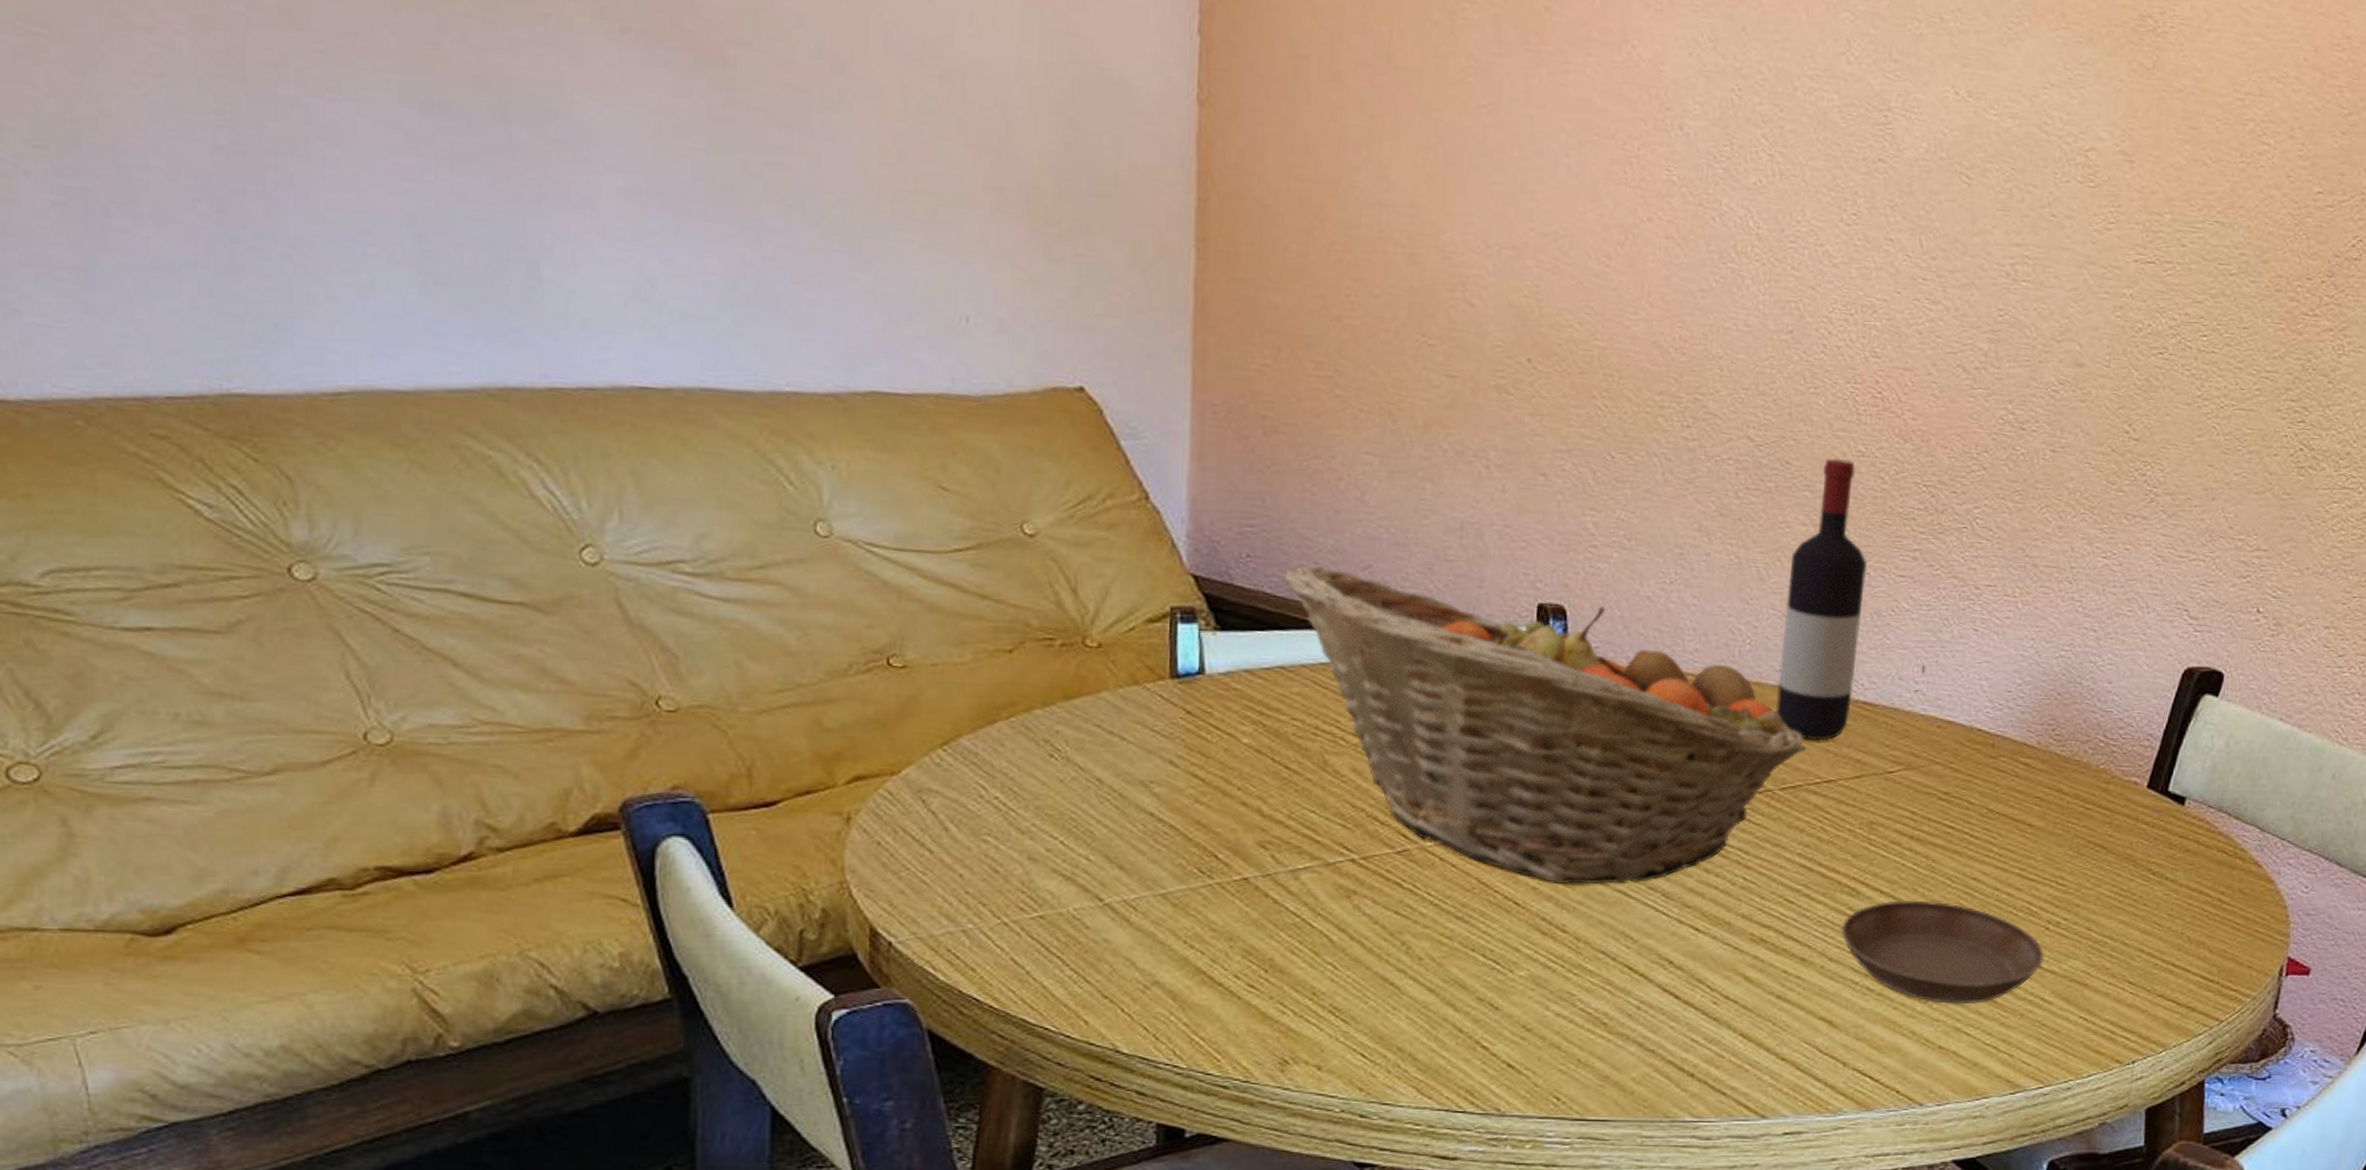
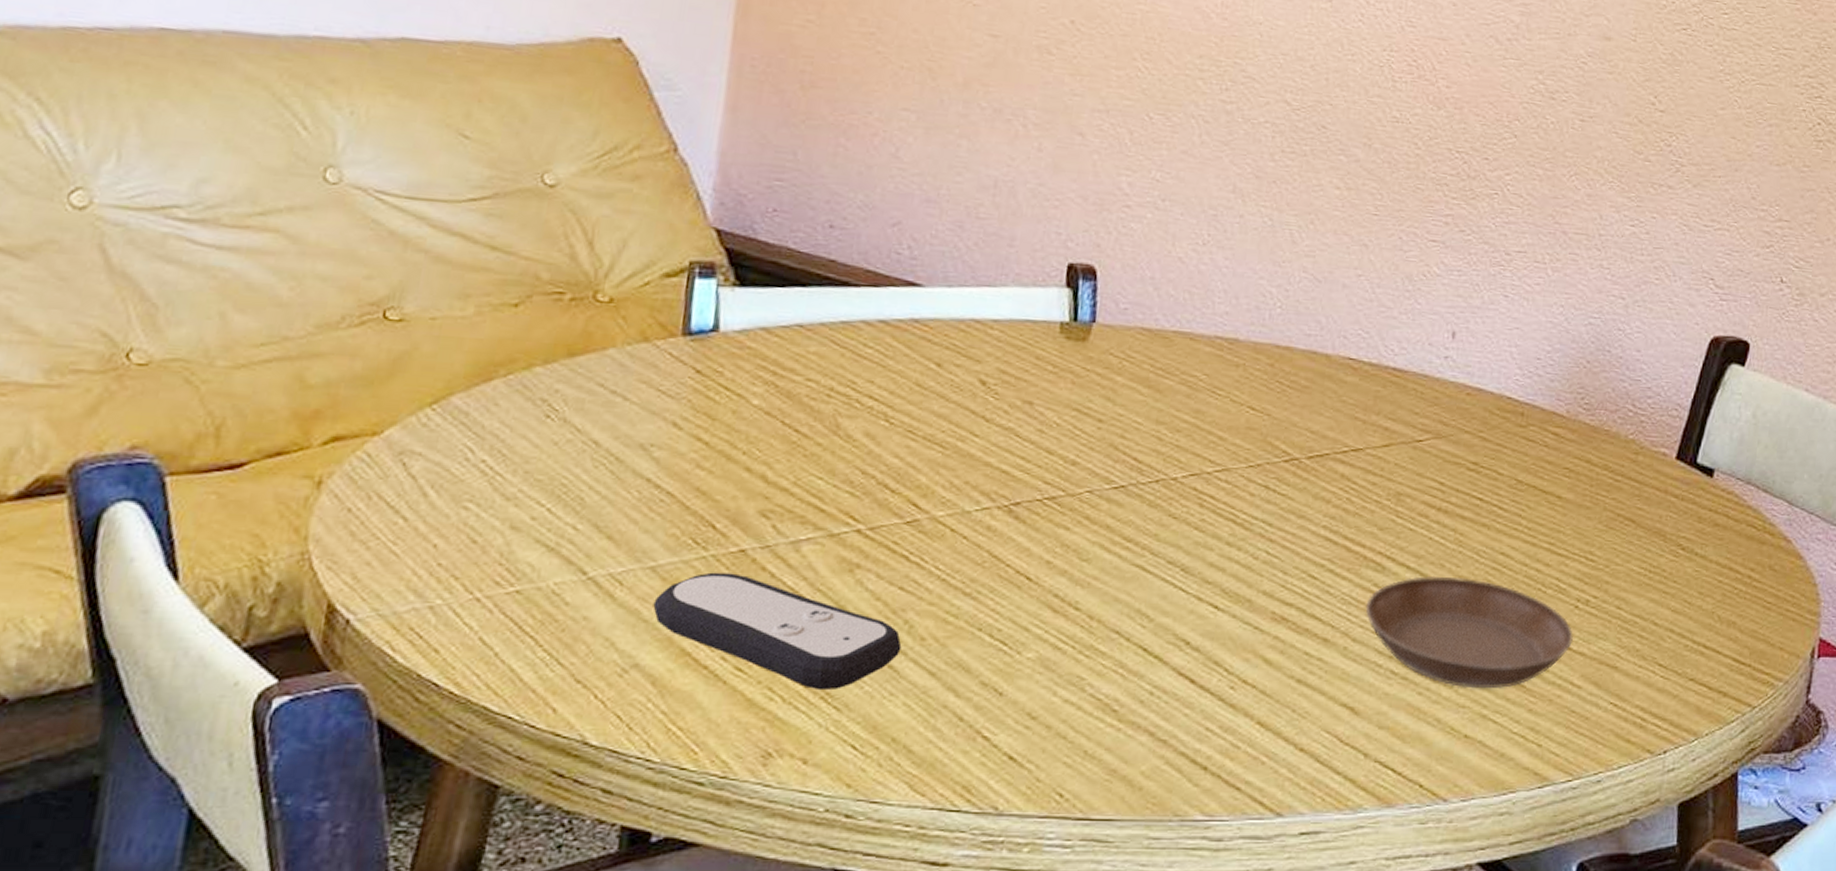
remote control: none [1167,898,1401,1005] -> present [653,572,902,691]
fruit basket: present [1285,566,1807,885] -> none [810,221,1335,559]
wine bottle: present [1776,458,1868,741] -> none [1305,123,1401,408]

